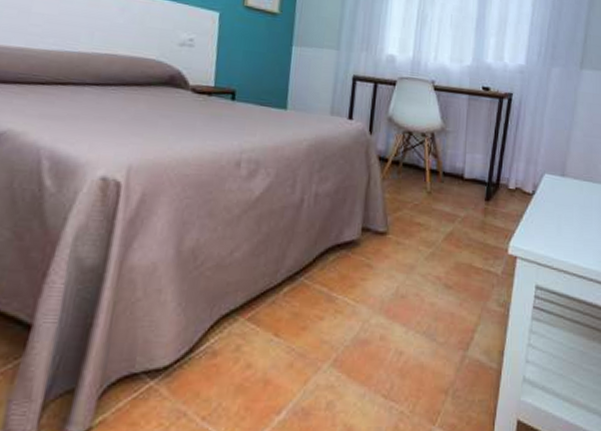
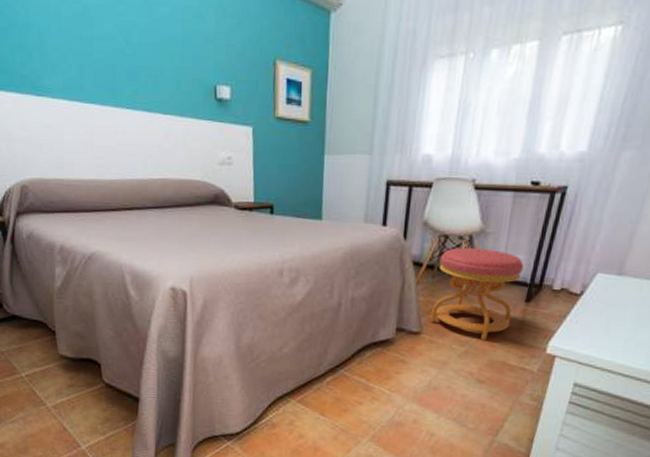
stool: none [396,144,481,241] -> present [430,247,523,340]

